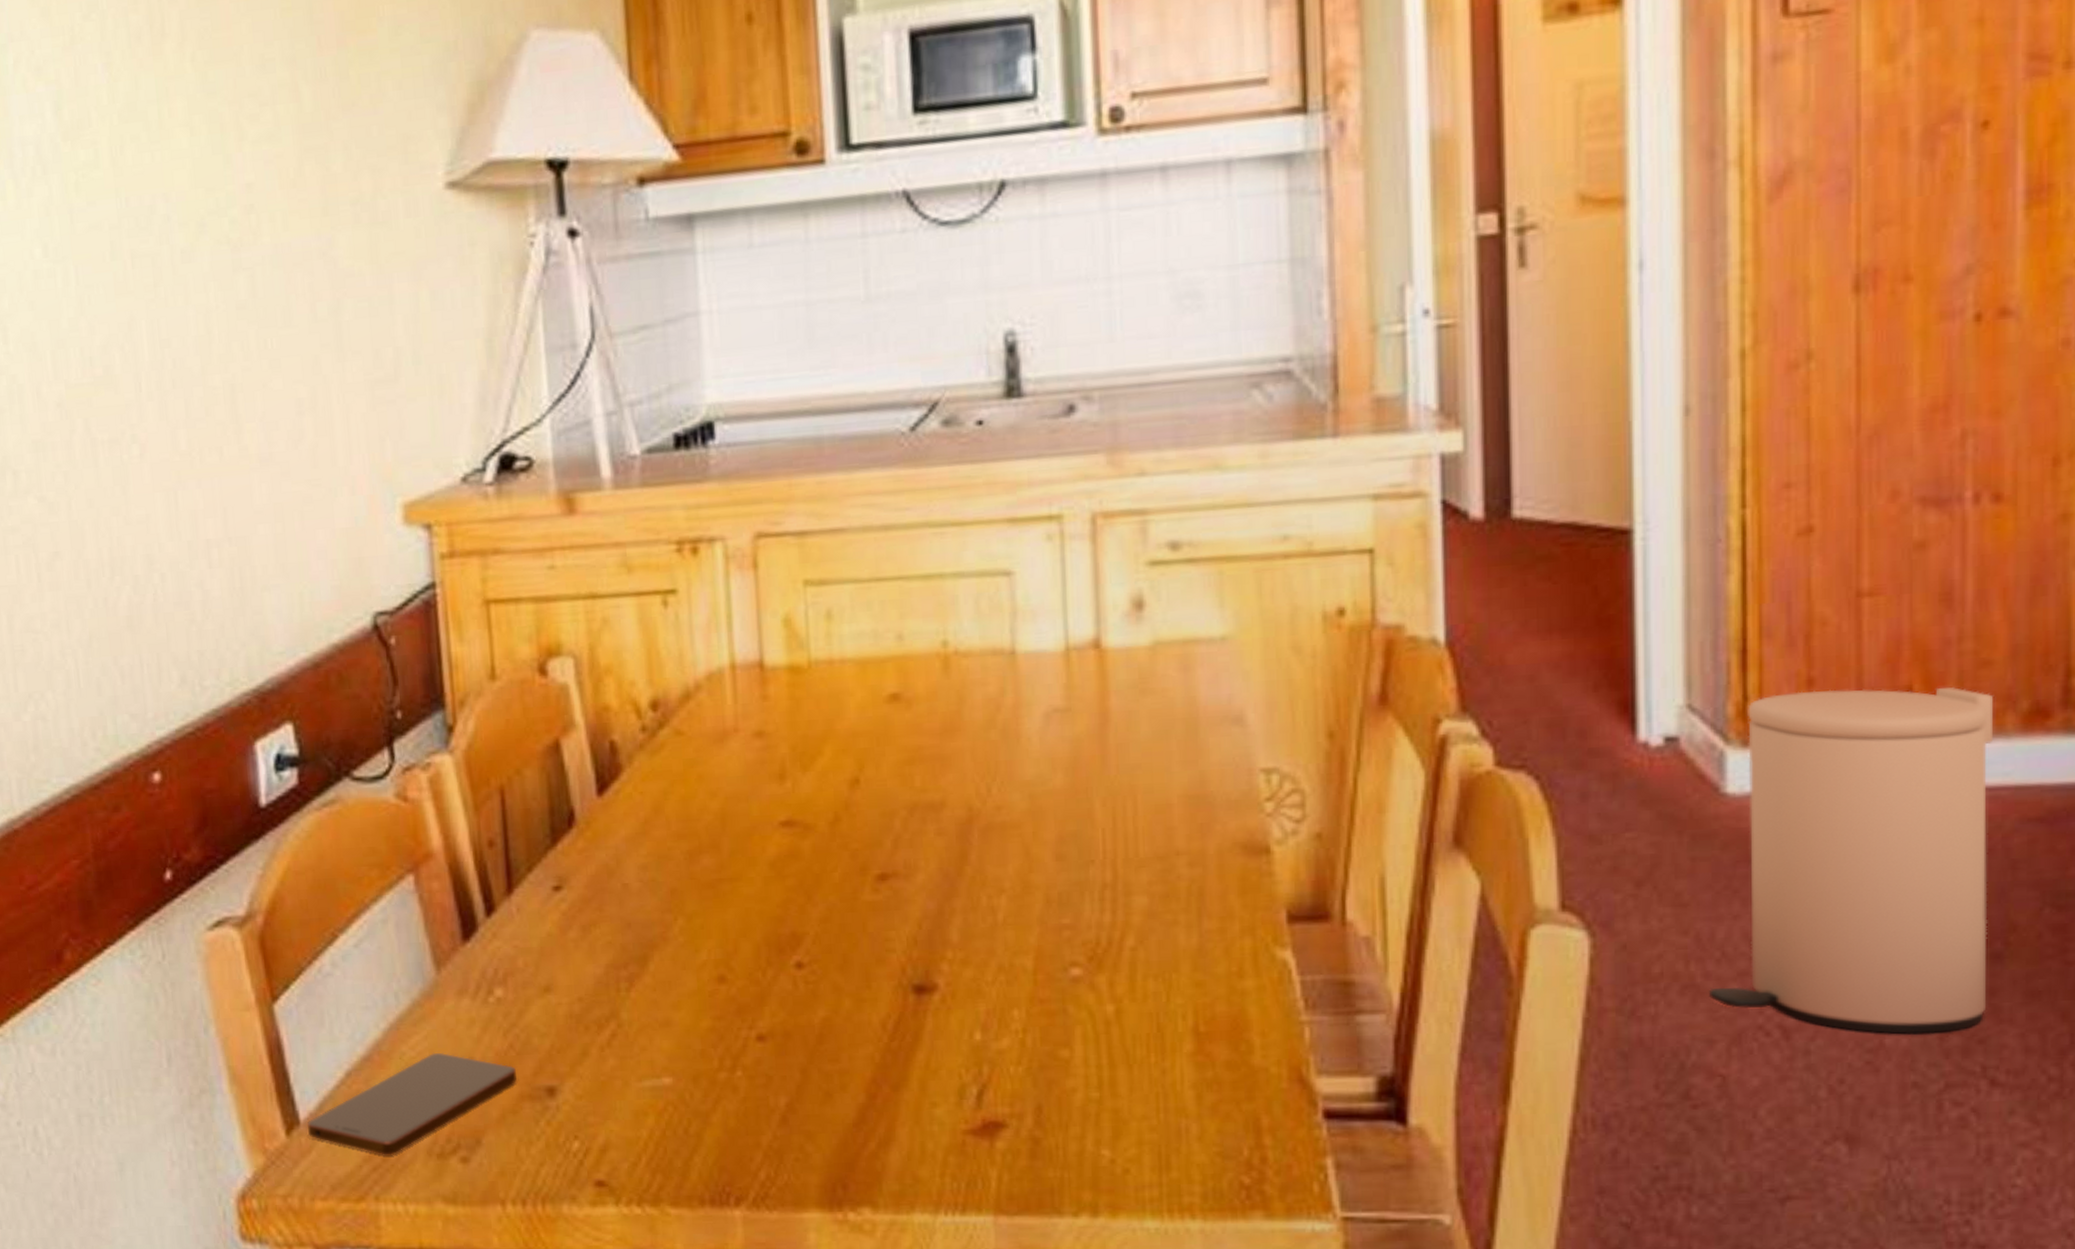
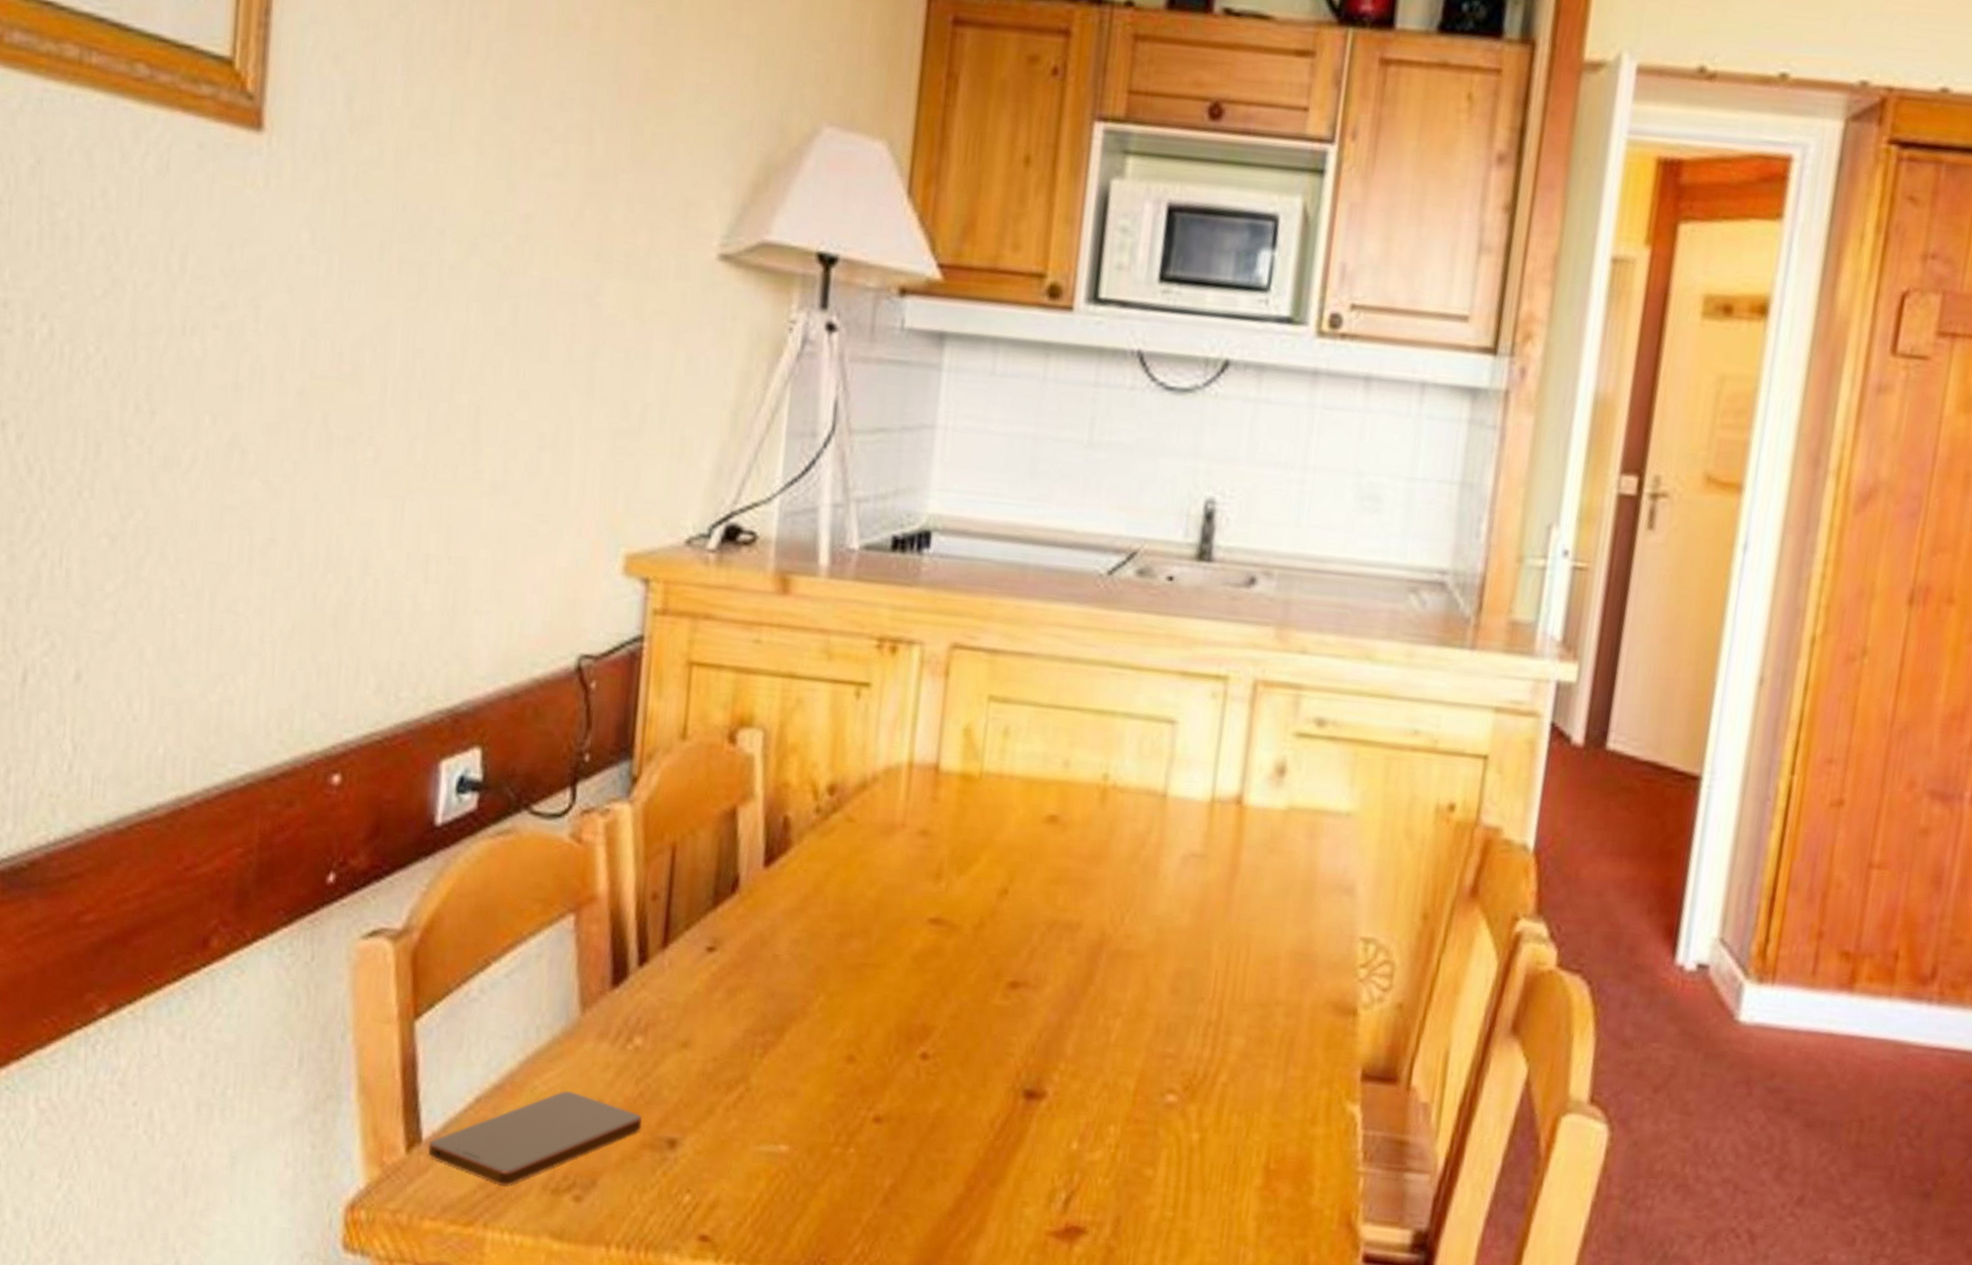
pedal bin: present [1709,686,1994,1035] -> none [1697,941,1959,1255]

